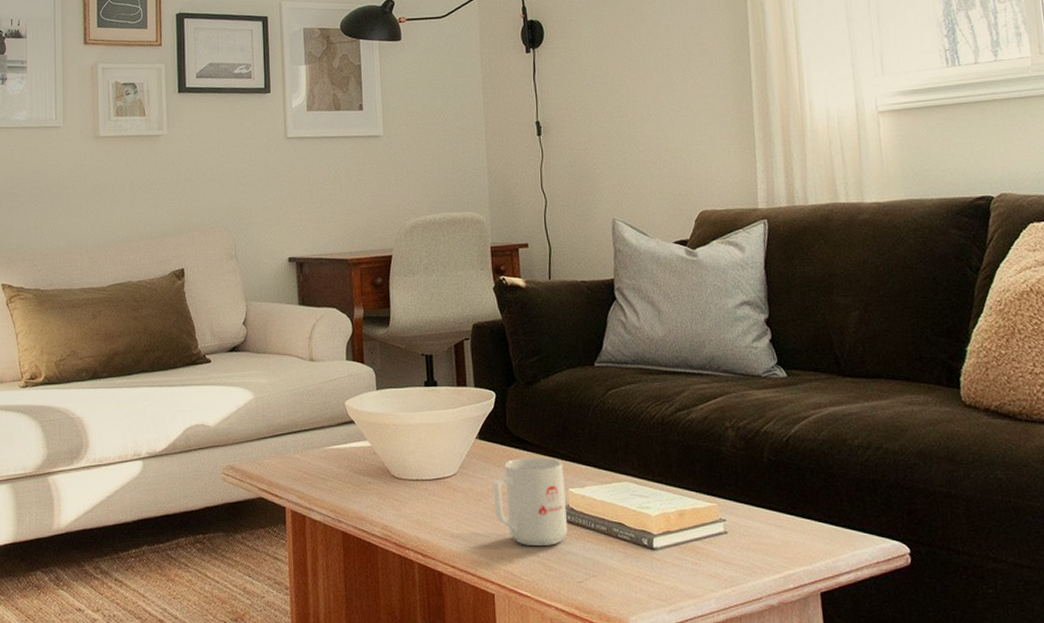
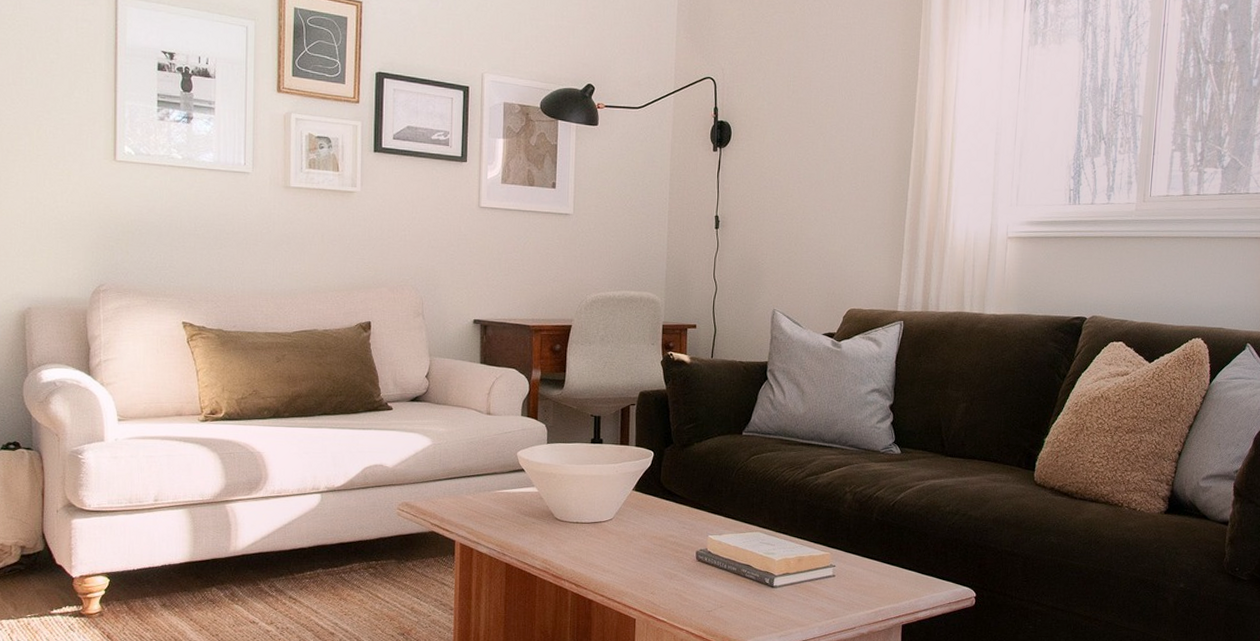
mug: present [492,458,567,545] -> none [643,508,706,581]

